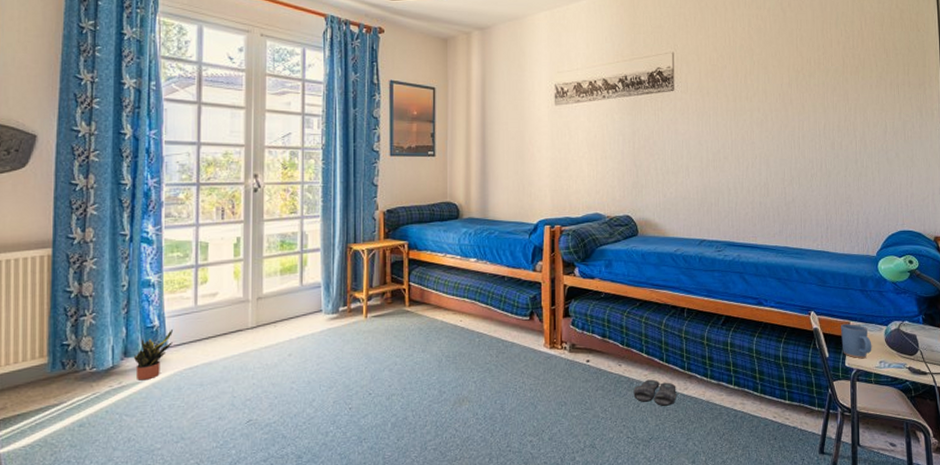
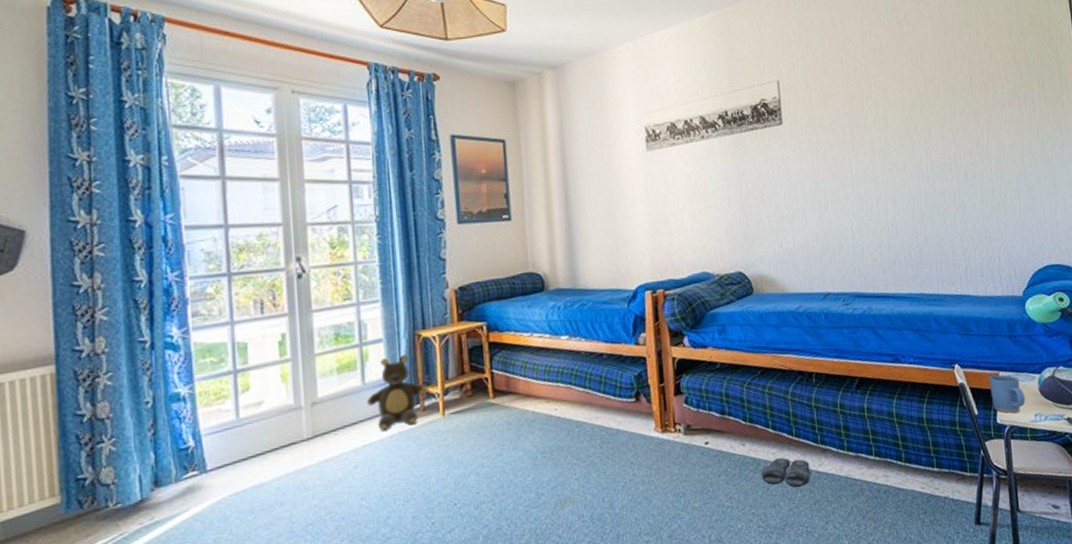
potted plant: present [134,328,173,380] -> none [167,448,213,514]
teddy bear: none [302,263,353,326] -> present [366,355,426,431]

